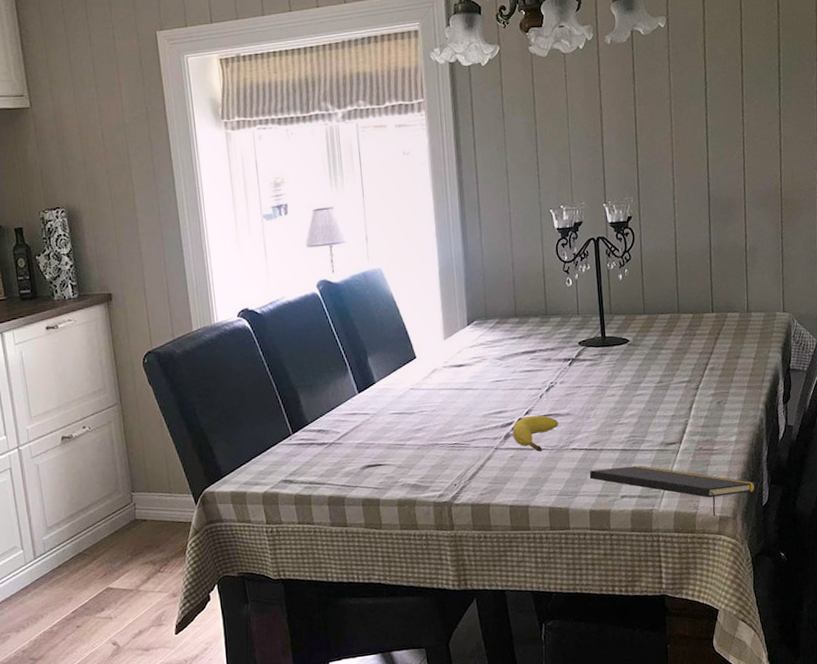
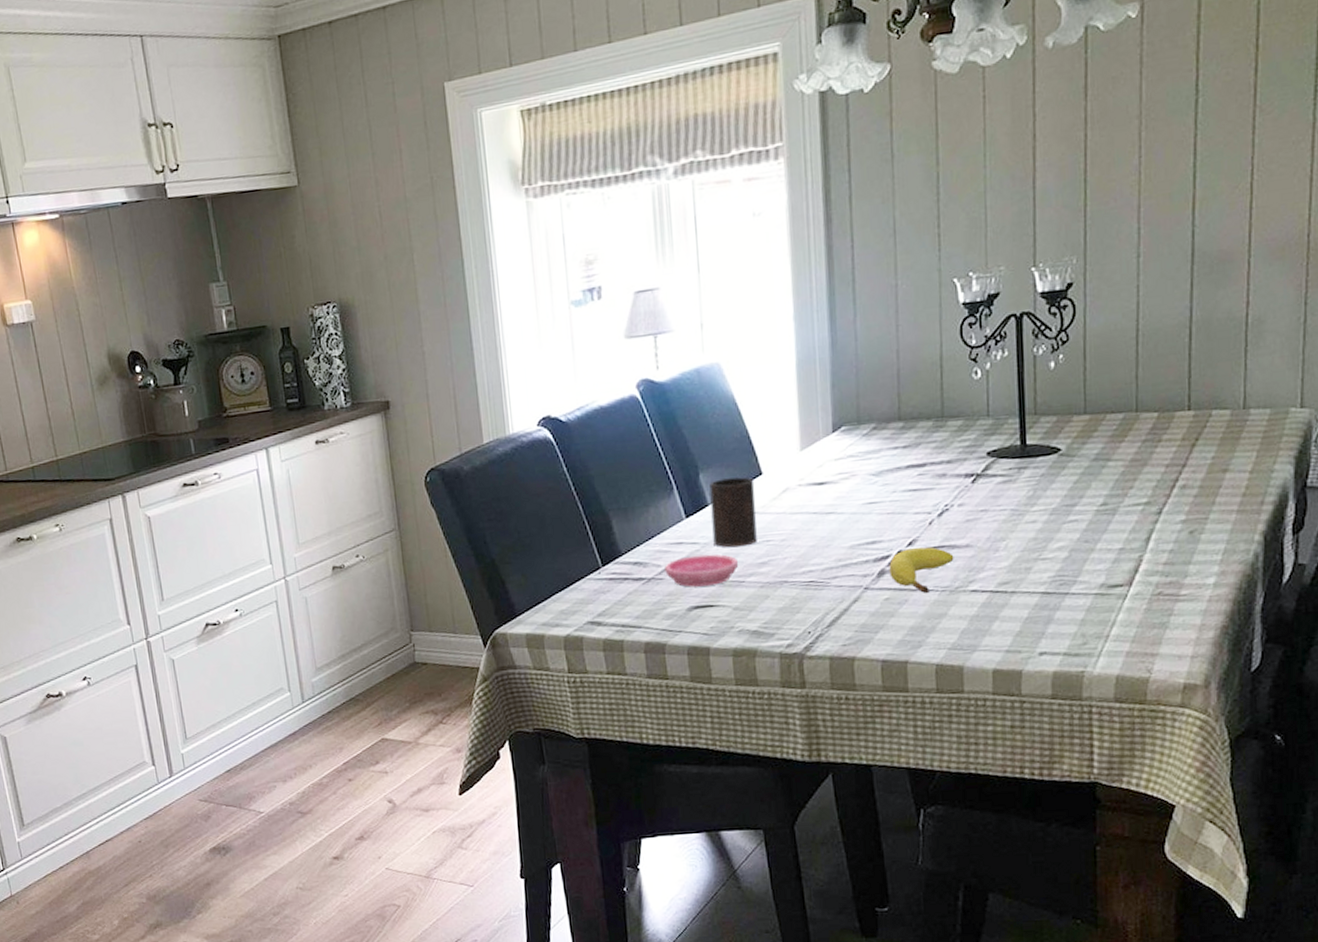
saucer: none [342,422,400,450] -> present [665,554,738,587]
cup: none [376,360,414,417] -> present [709,477,757,548]
notepad: present [589,465,757,516] -> none [994,613,1244,683]

